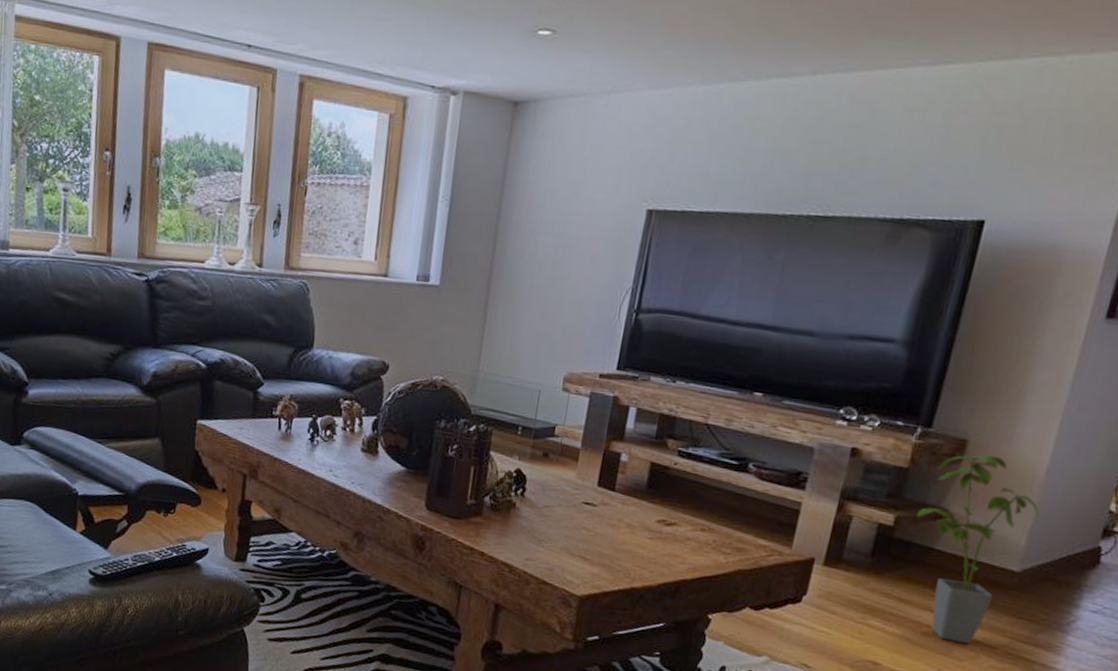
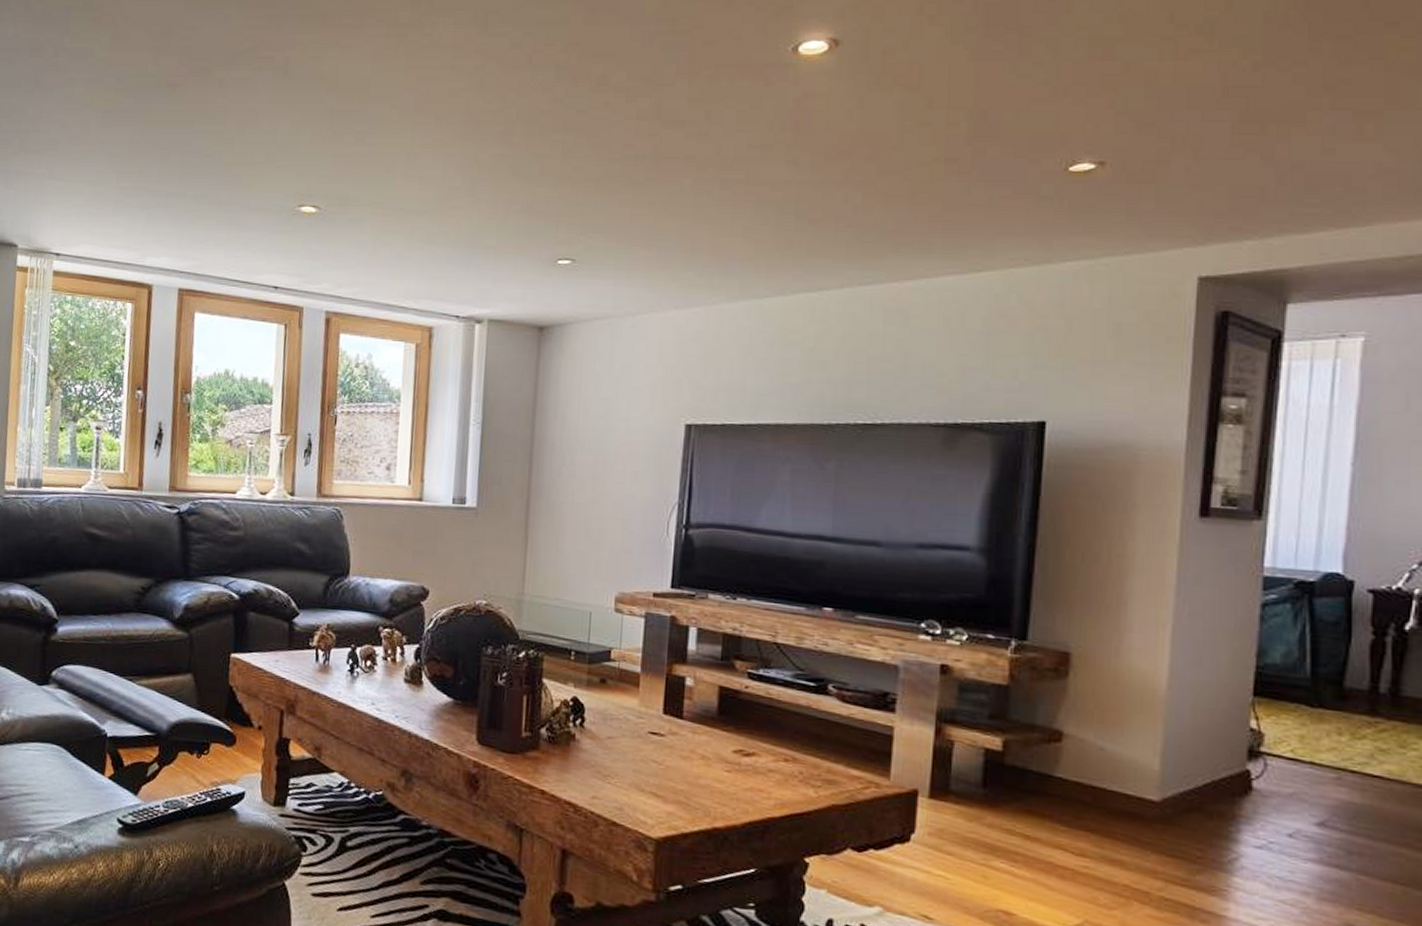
house plant: present [916,454,1040,644] -> none [1027,668,1169,888]

